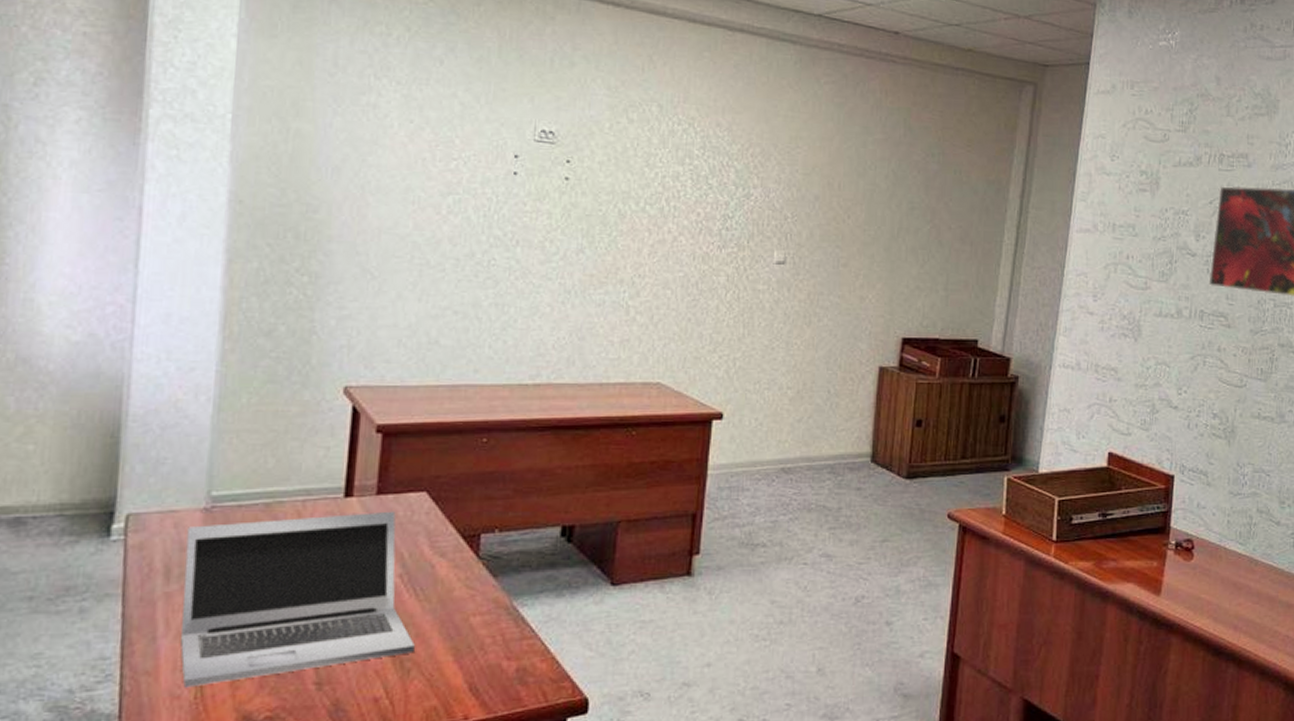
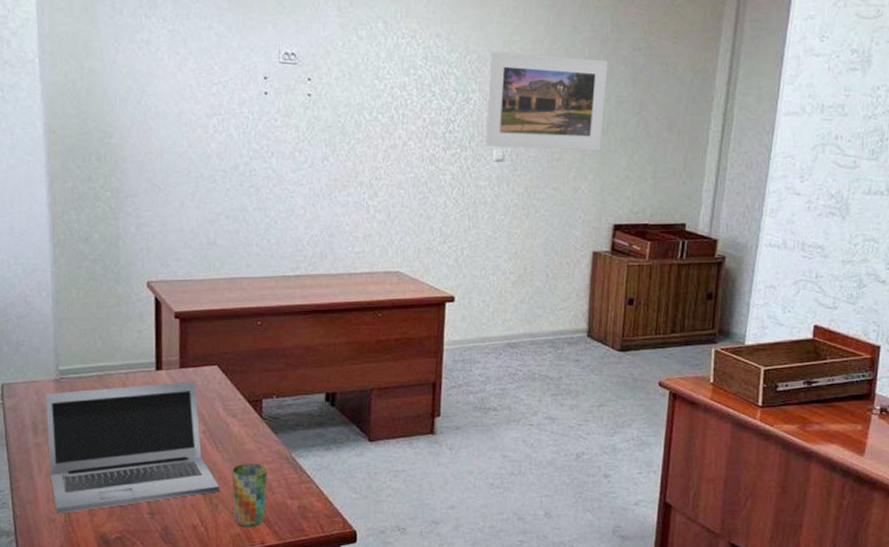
cup: none [430,614,480,698] -> present [232,463,267,527]
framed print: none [766,146,900,257] -> present [486,51,608,150]

